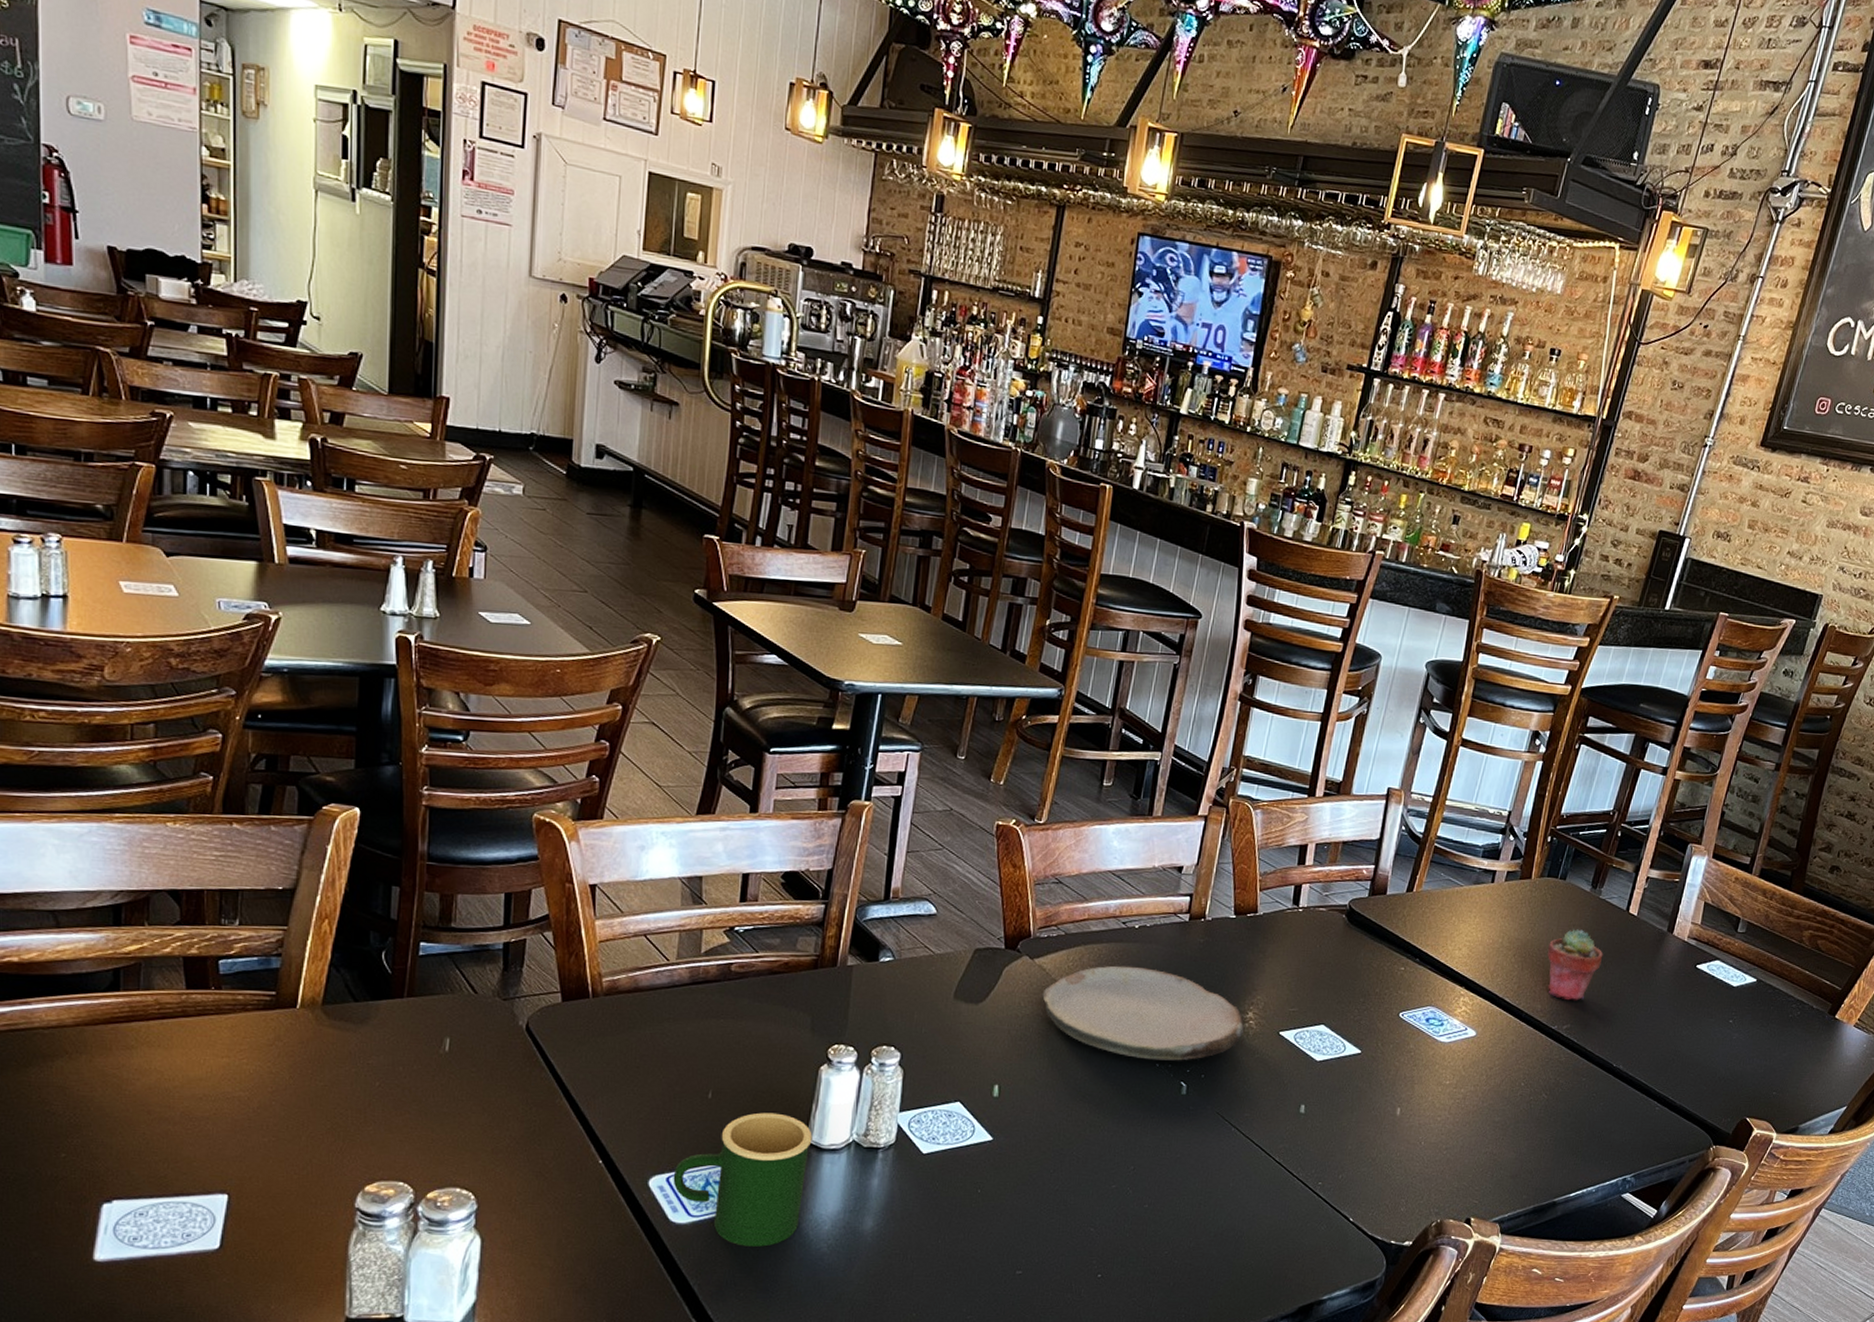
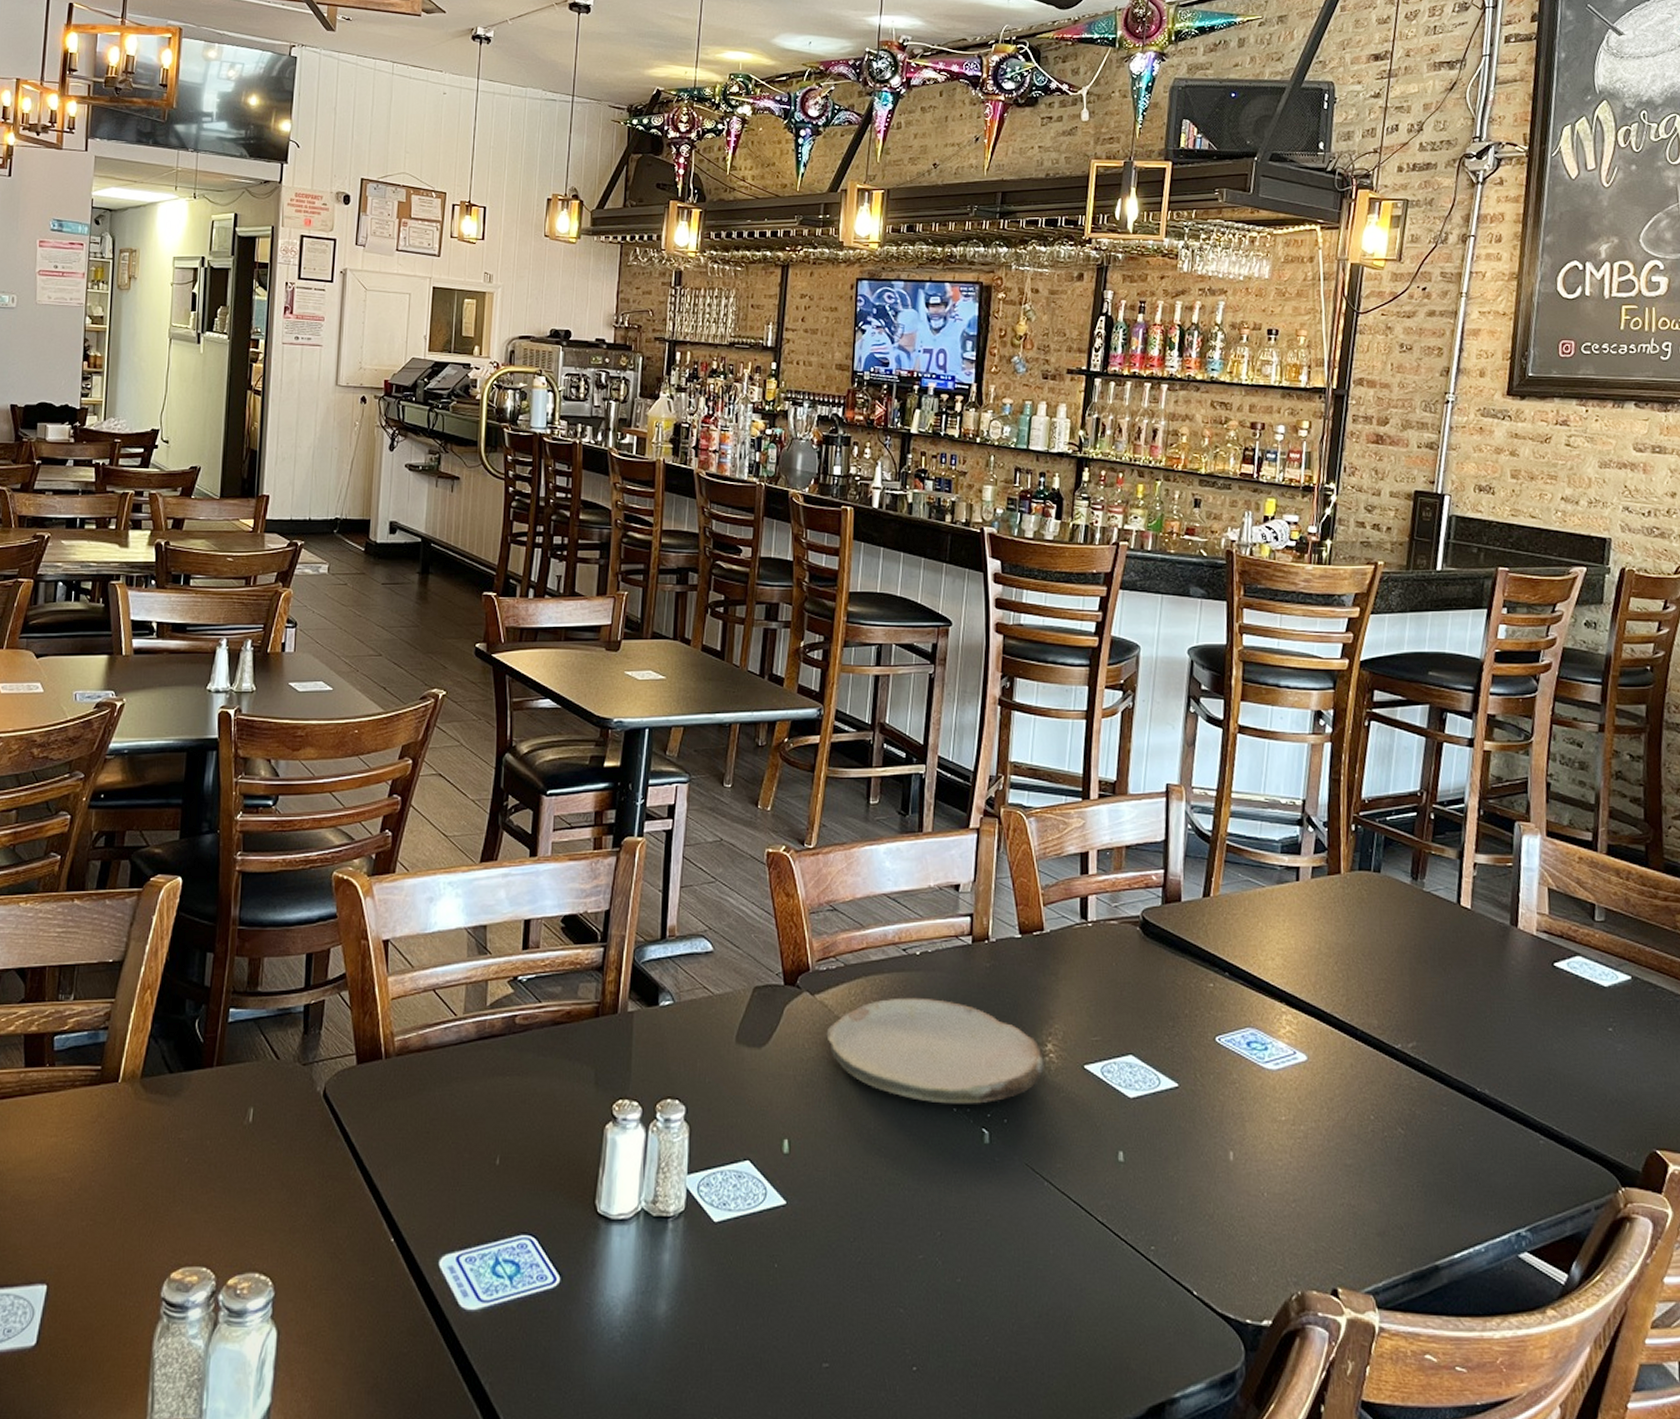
mug: present [673,1112,812,1247] -> none [463,1179,600,1337]
potted succulent: present [1547,929,1603,1001] -> none [1373,928,1440,1013]

